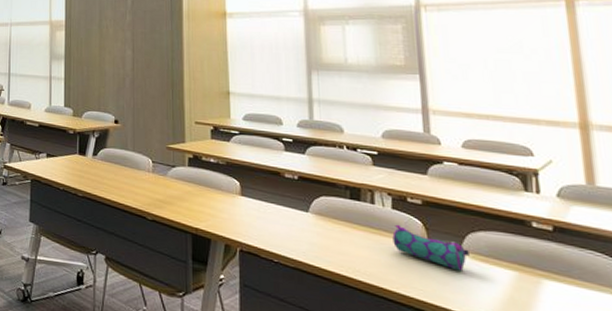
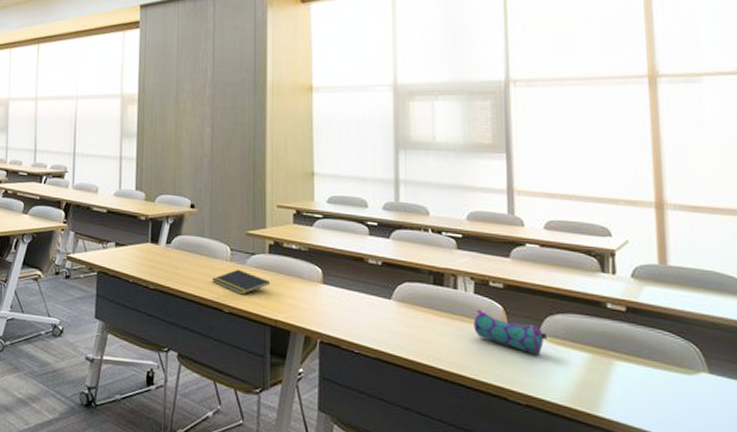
notepad: none [135,180,191,204] -> present [211,269,271,295]

